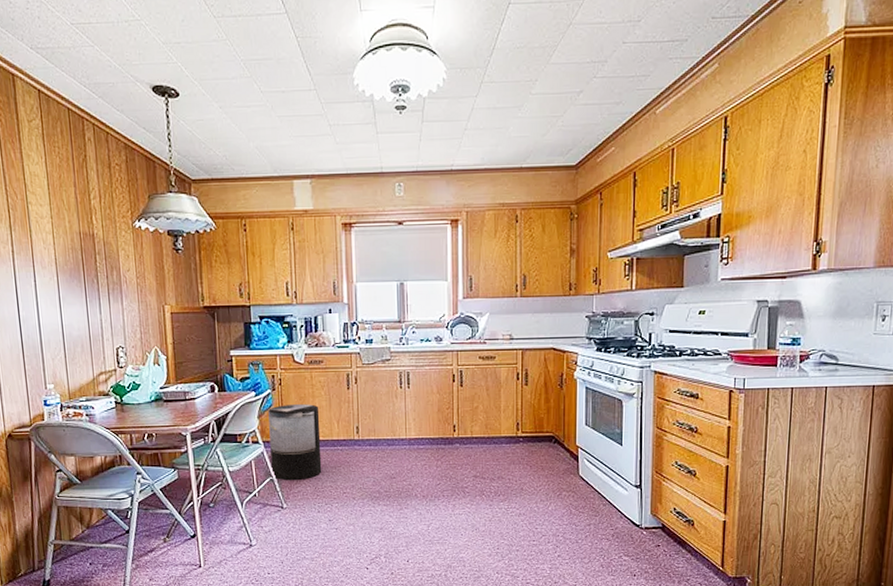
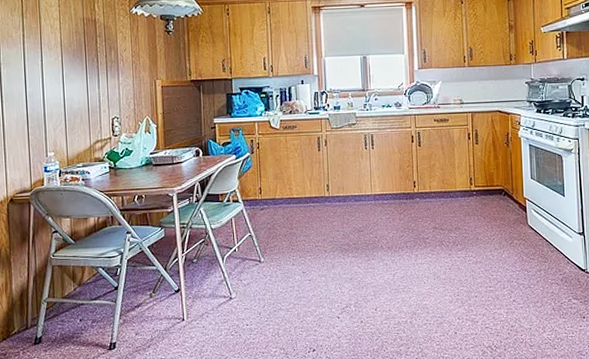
trash can: present [268,404,322,481] -> none [247,165,296,237]

